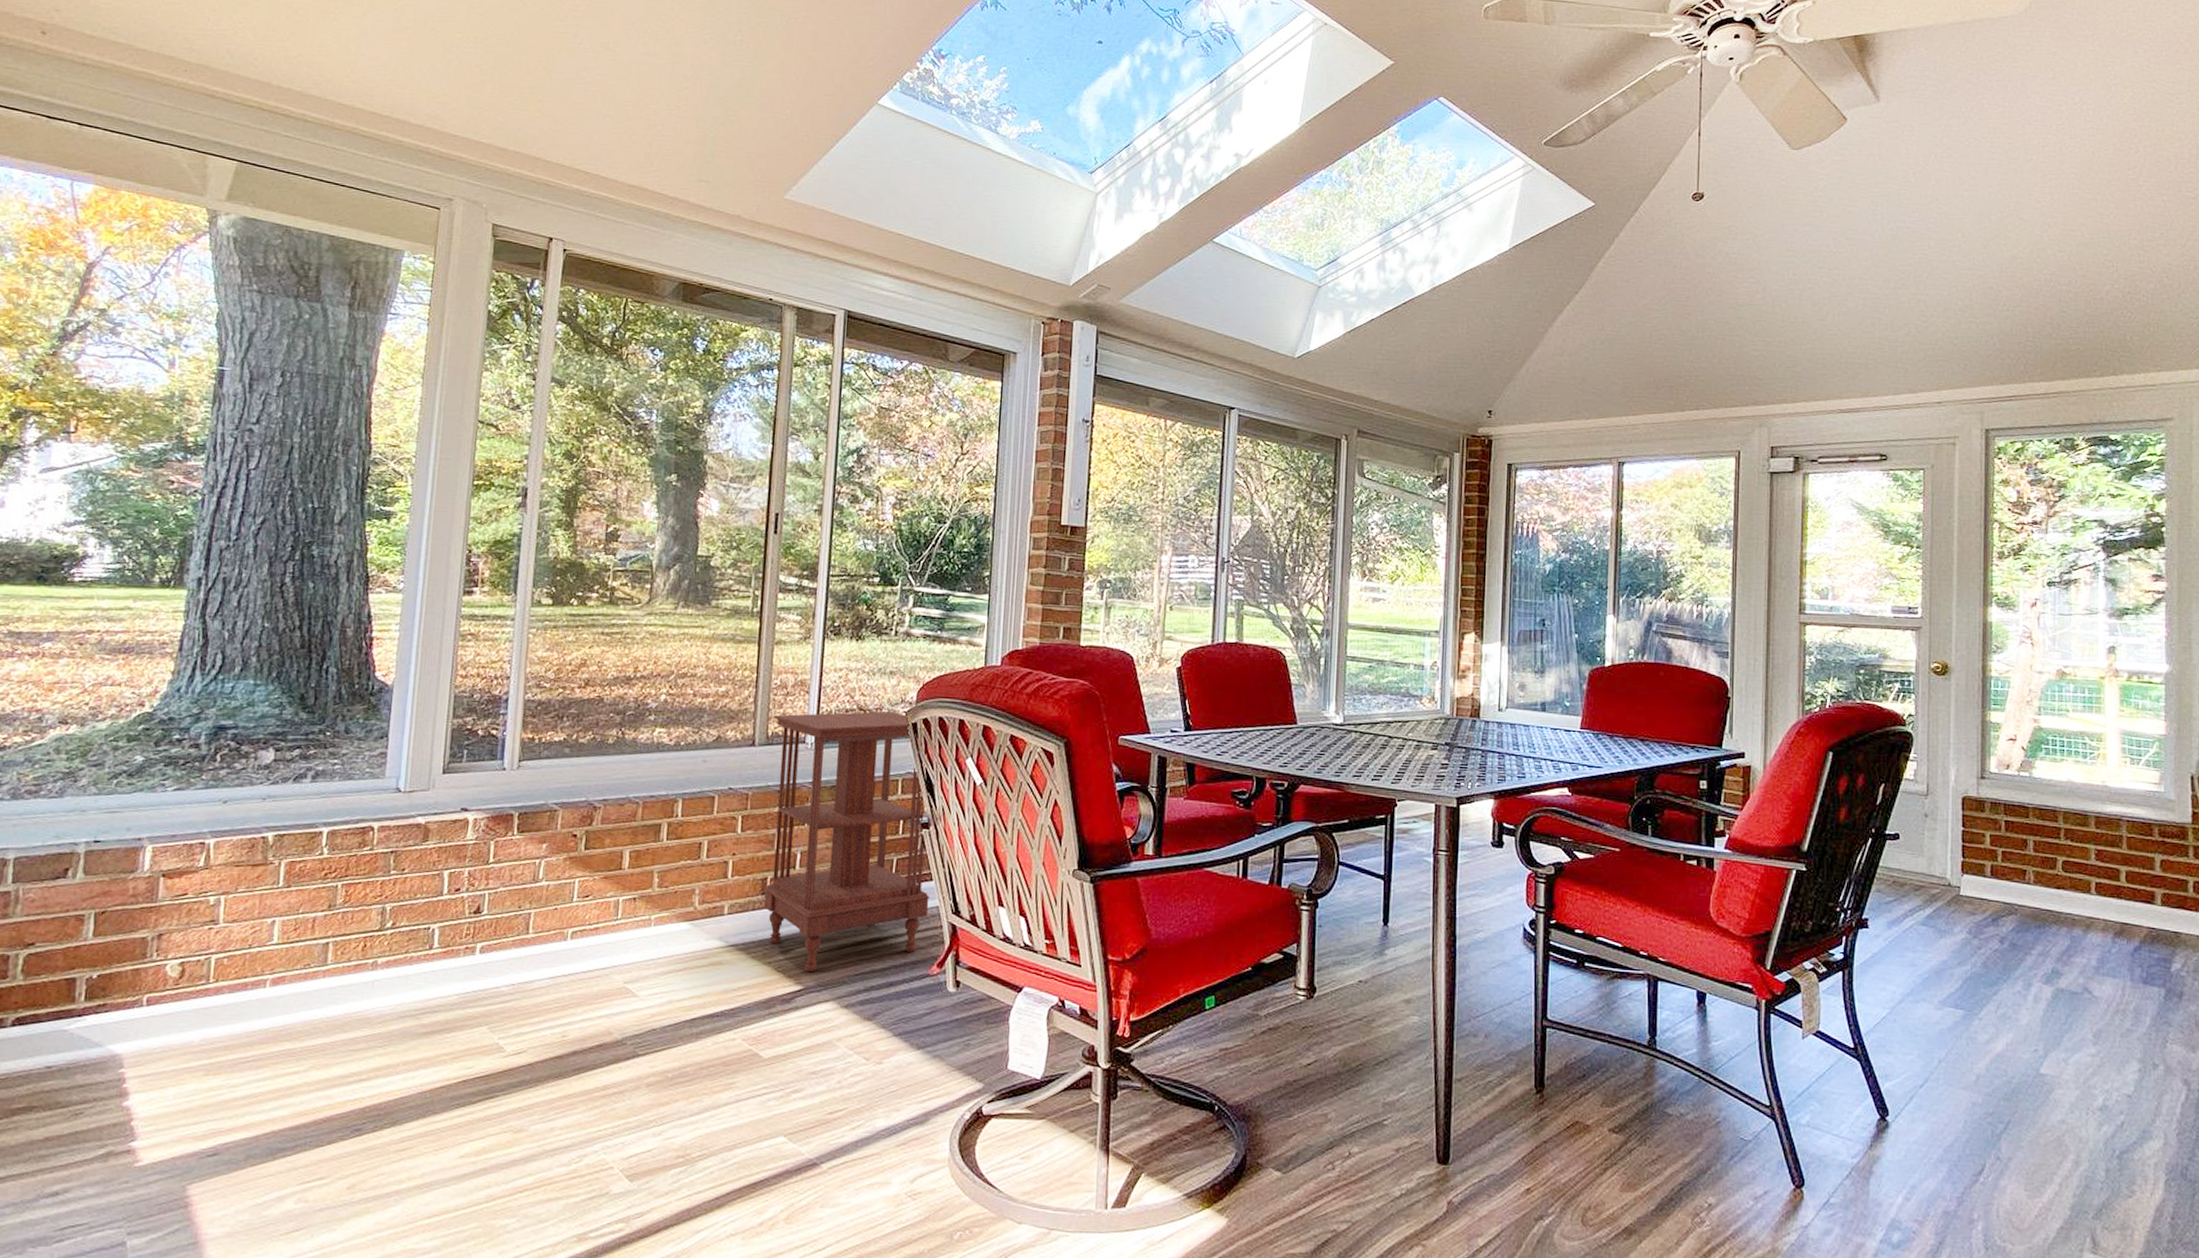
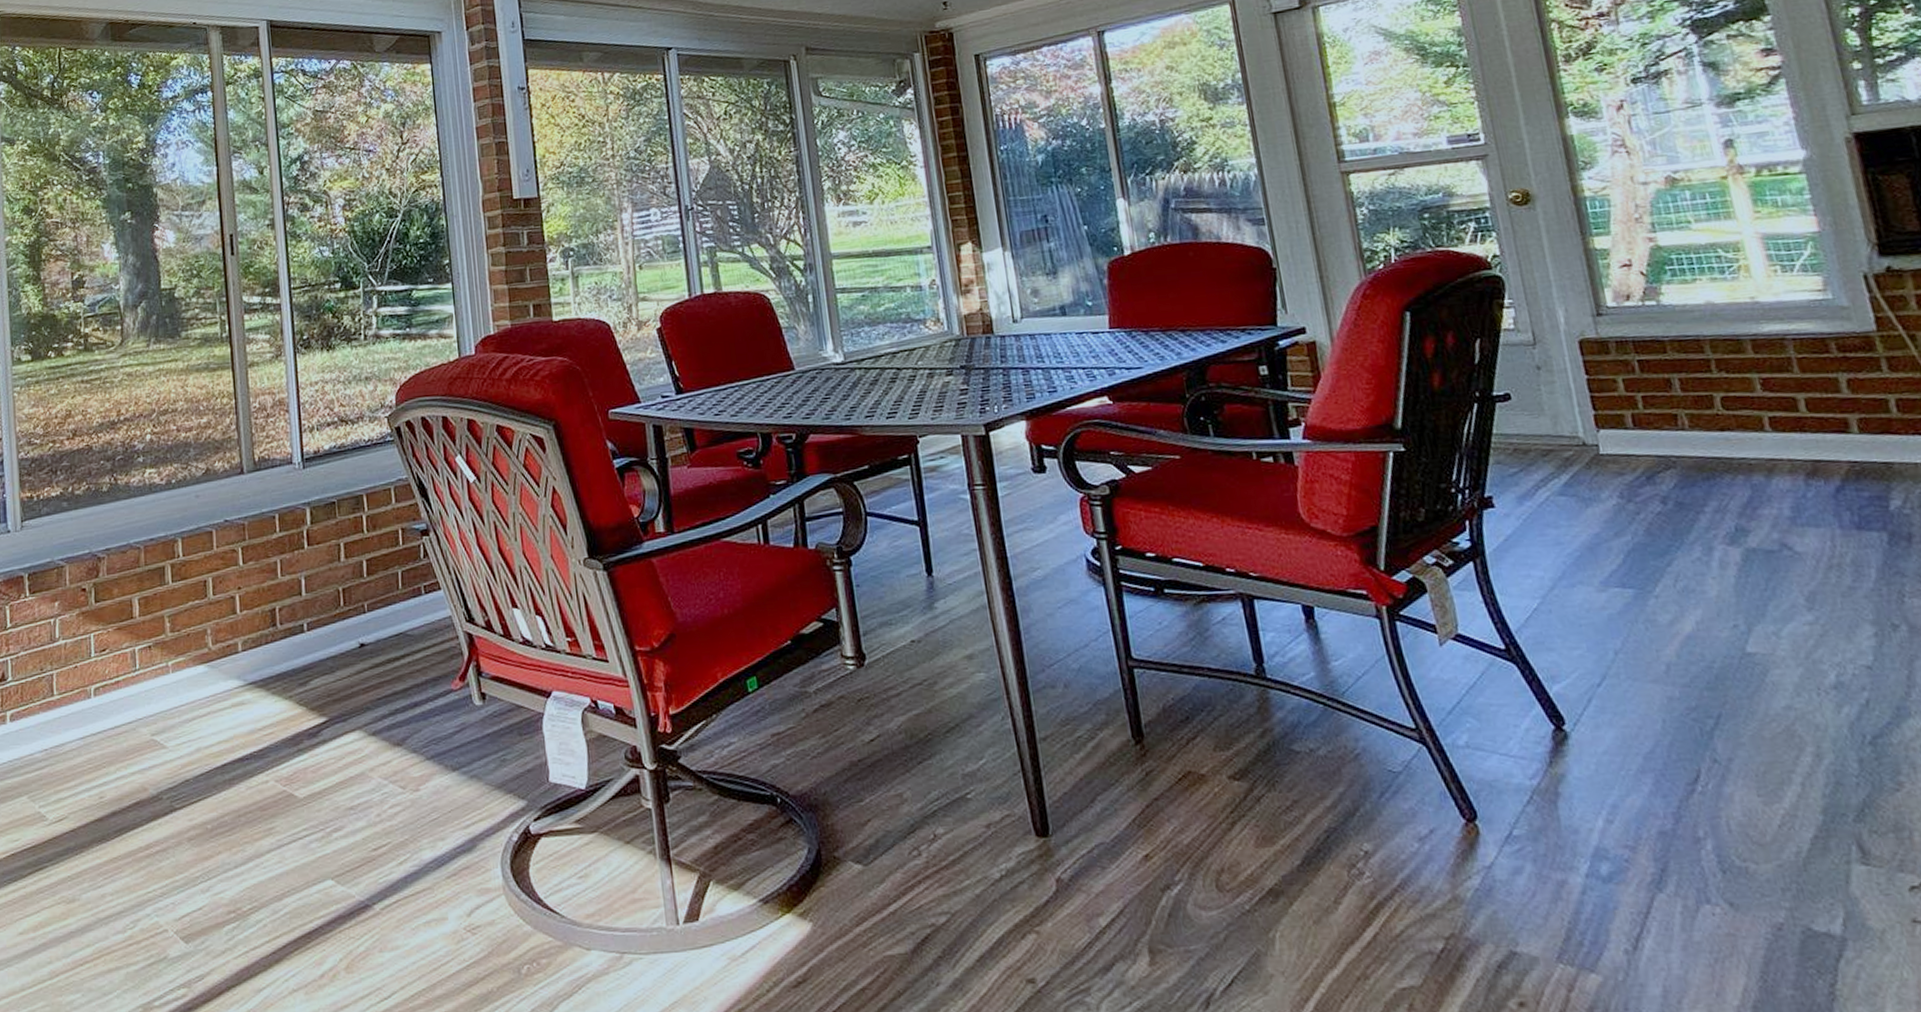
side table: present [763,711,929,973] -> none [257,418,442,702]

